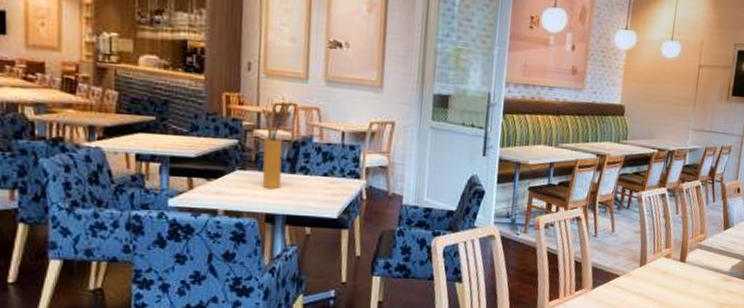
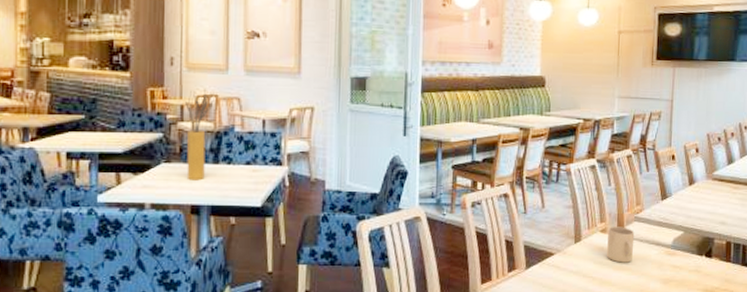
cup: none [668,252,697,287] -> present [606,227,635,263]

